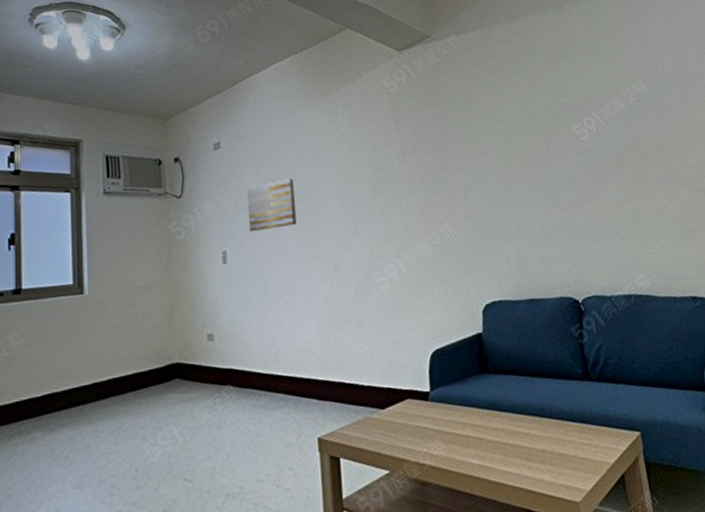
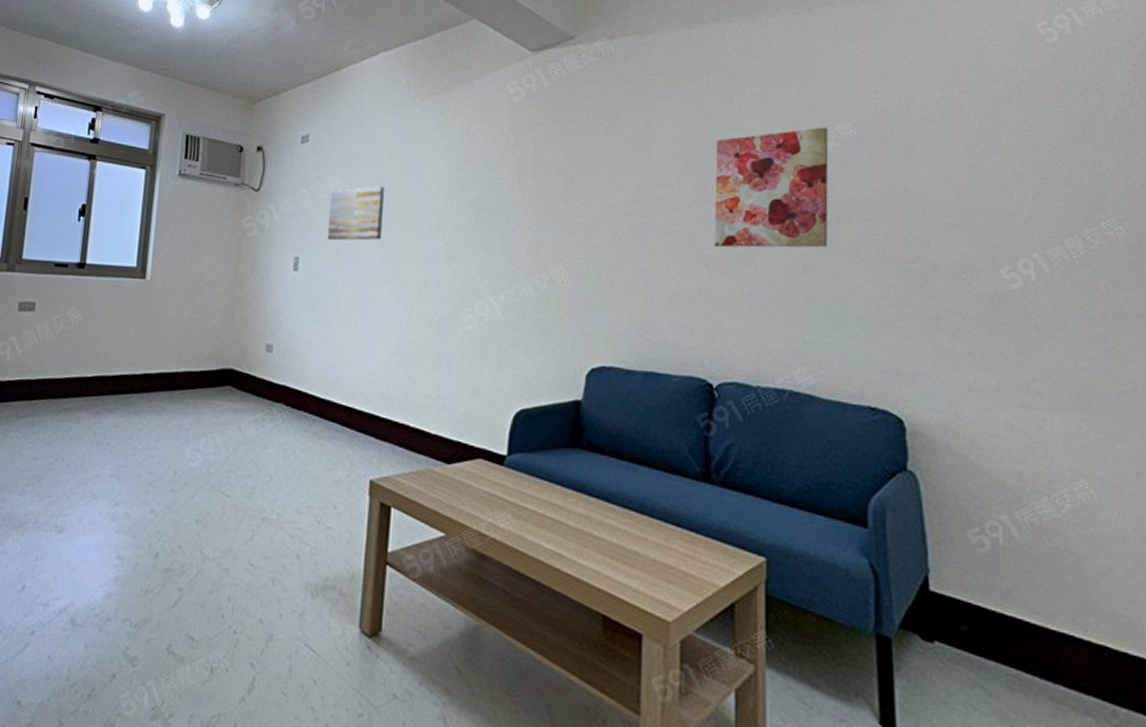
wall art: none [550,86,642,191] -> present [714,127,829,248]

